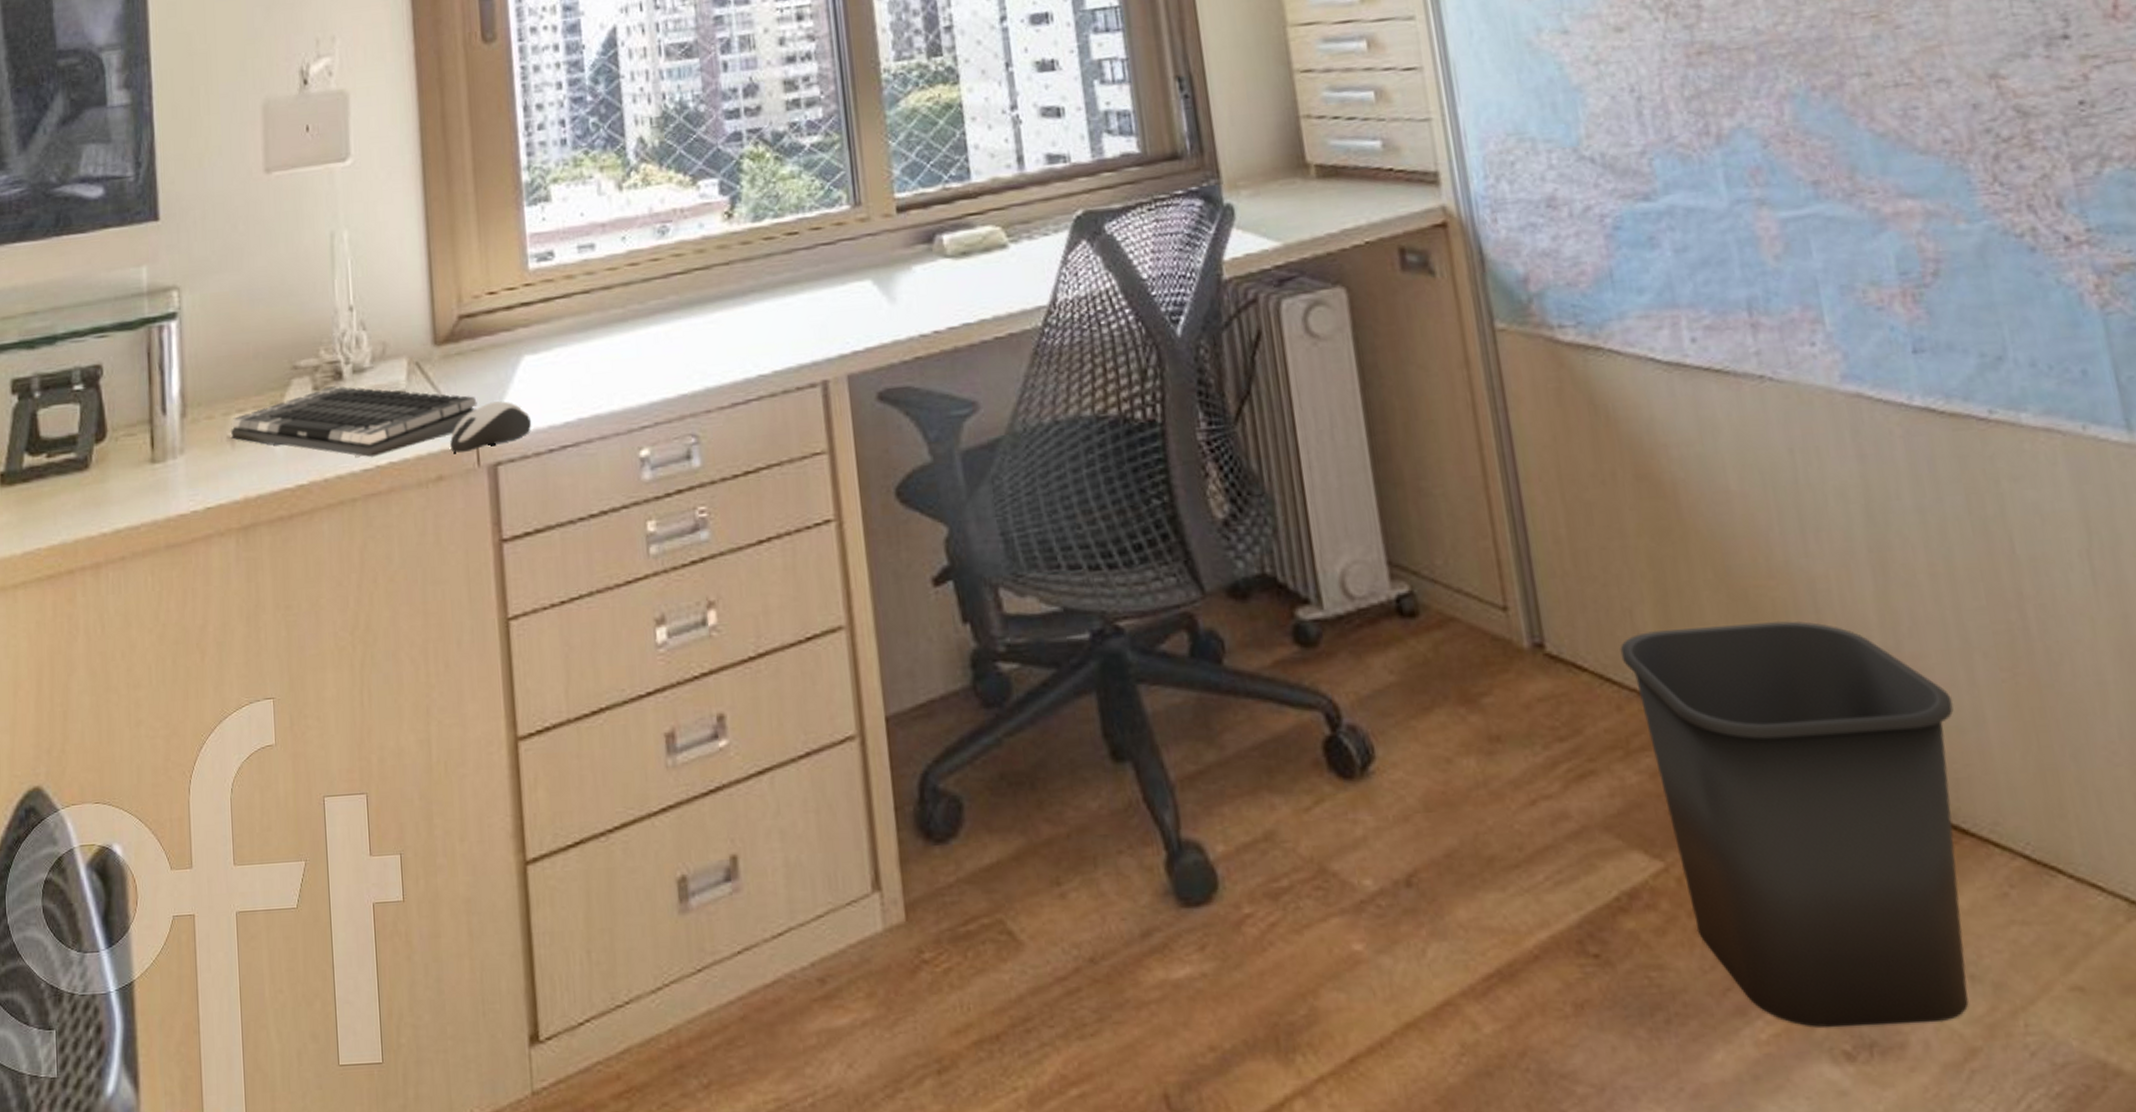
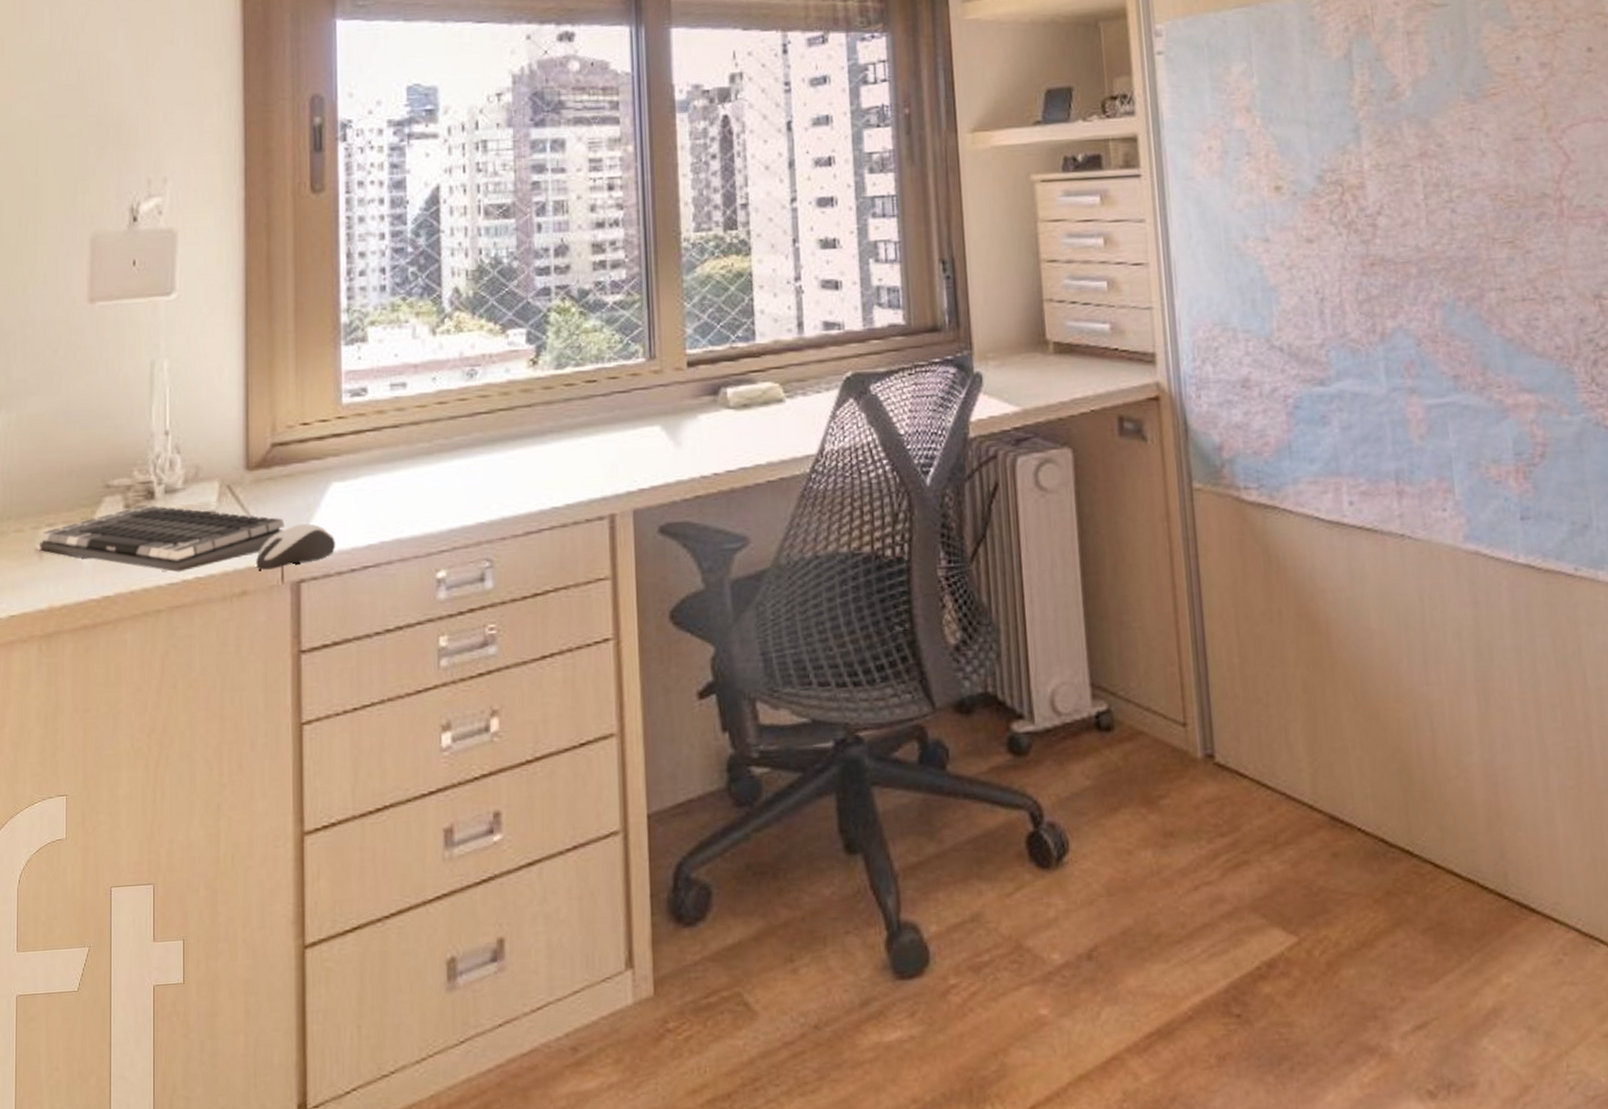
waste bin: present [1620,620,1969,1027] -> none [1275,737,1532,1071]

